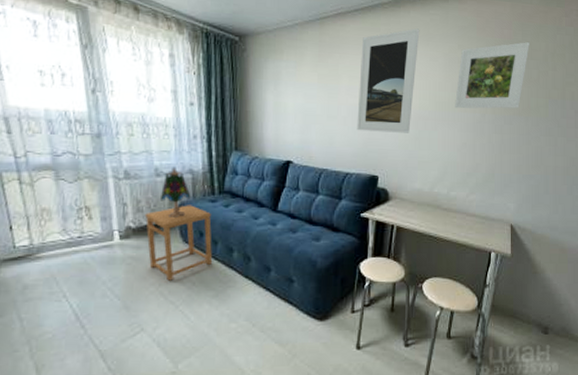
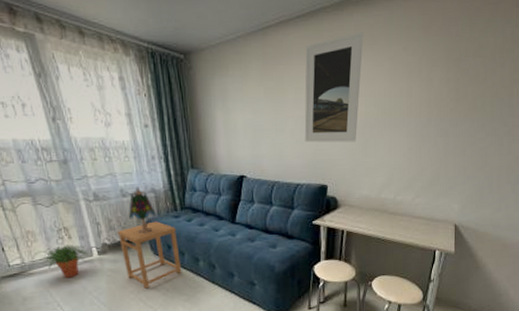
potted plant: none [51,226,109,265] -> present [39,245,88,279]
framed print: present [455,42,530,109] -> none [400,39,477,114]

